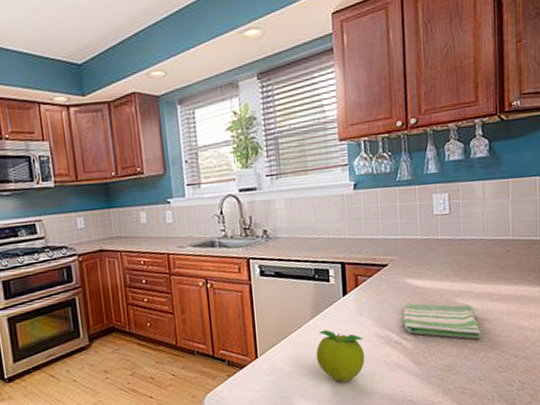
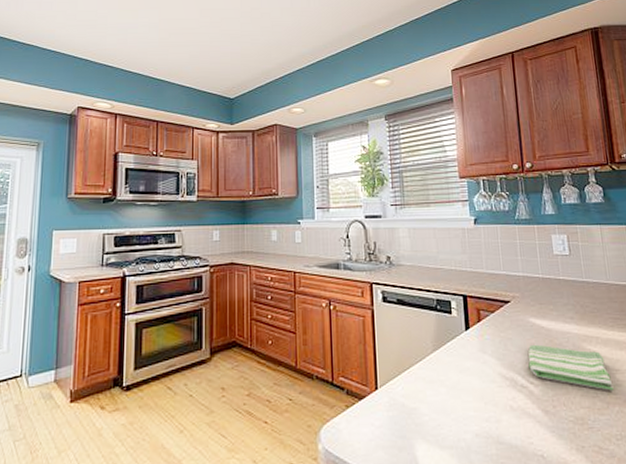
fruit: present [316,330,365,382] -> none [438,365,490,426]

